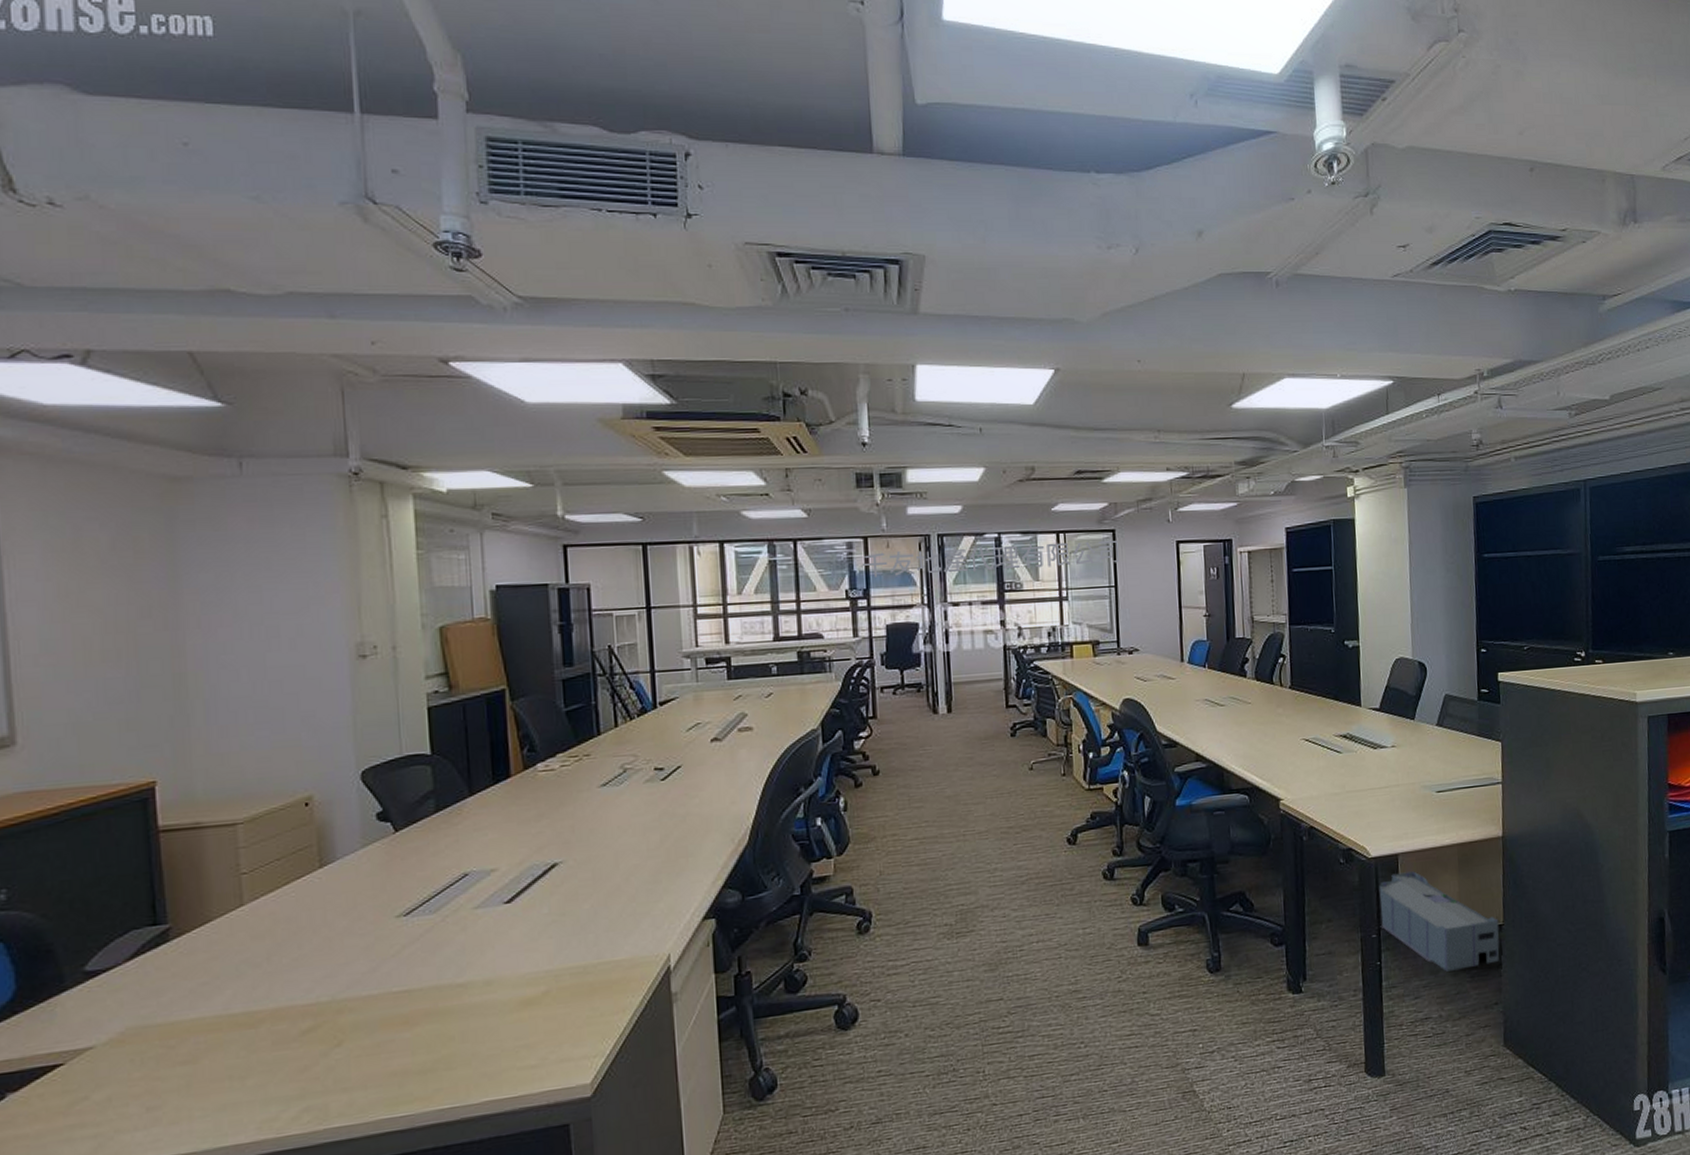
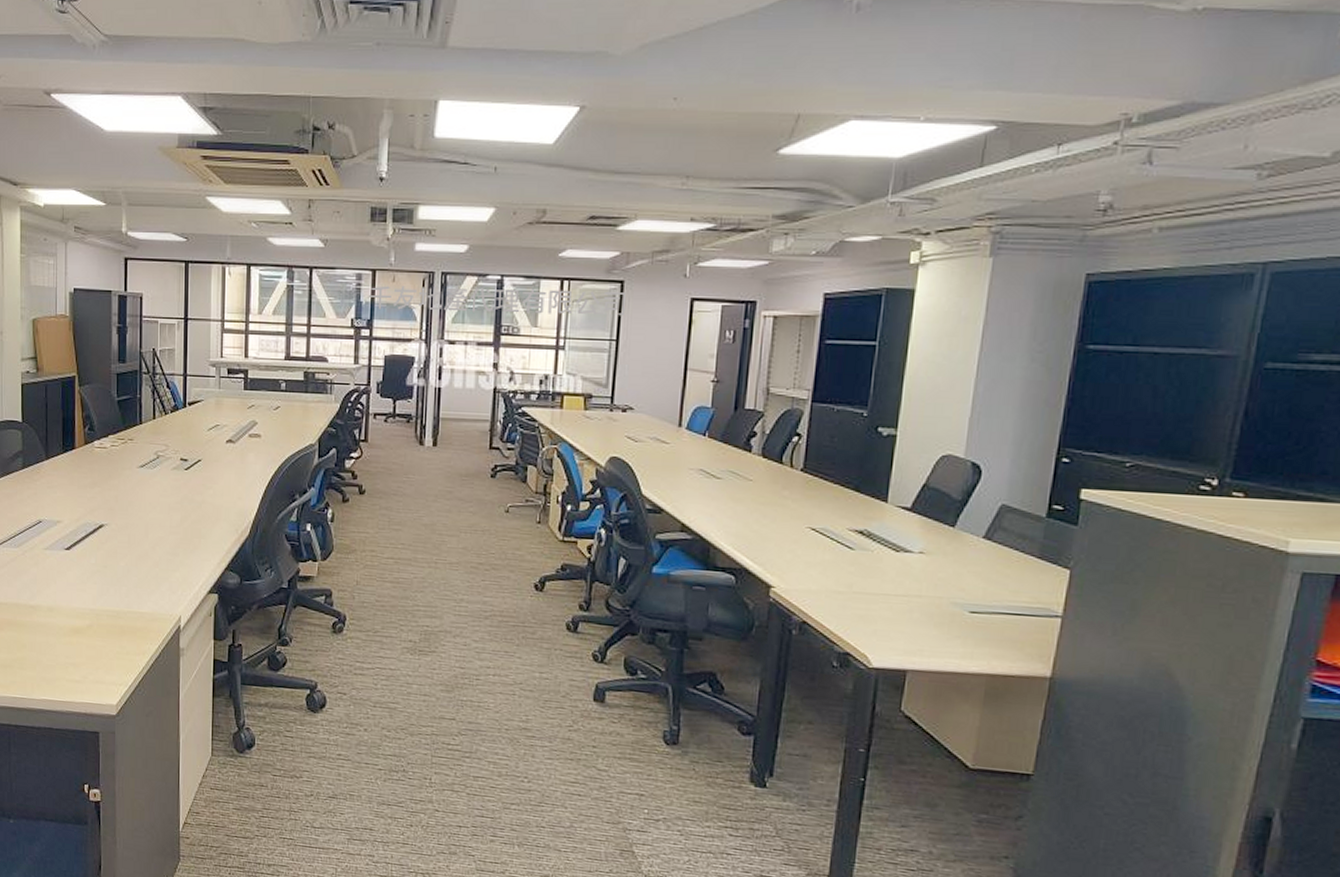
storage bin: present [1378,871,1500,972] -> none [871,690,1027,813]

